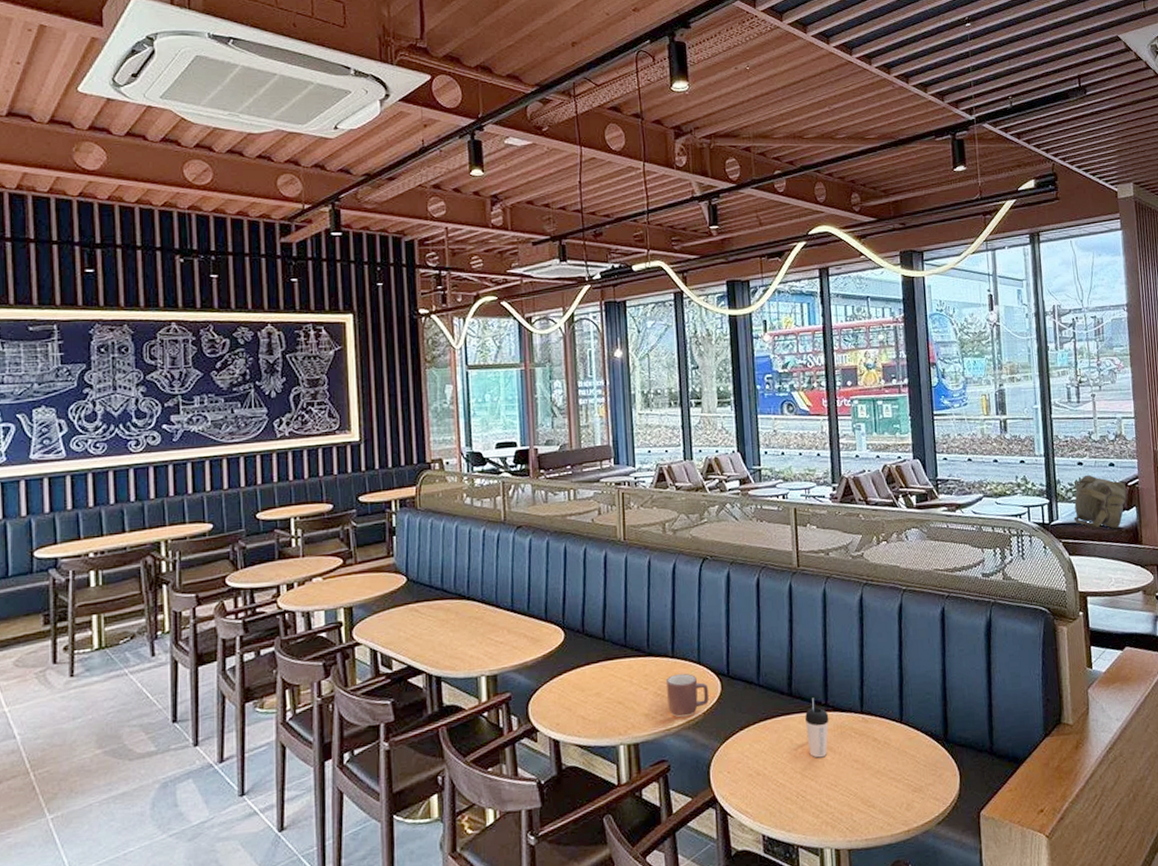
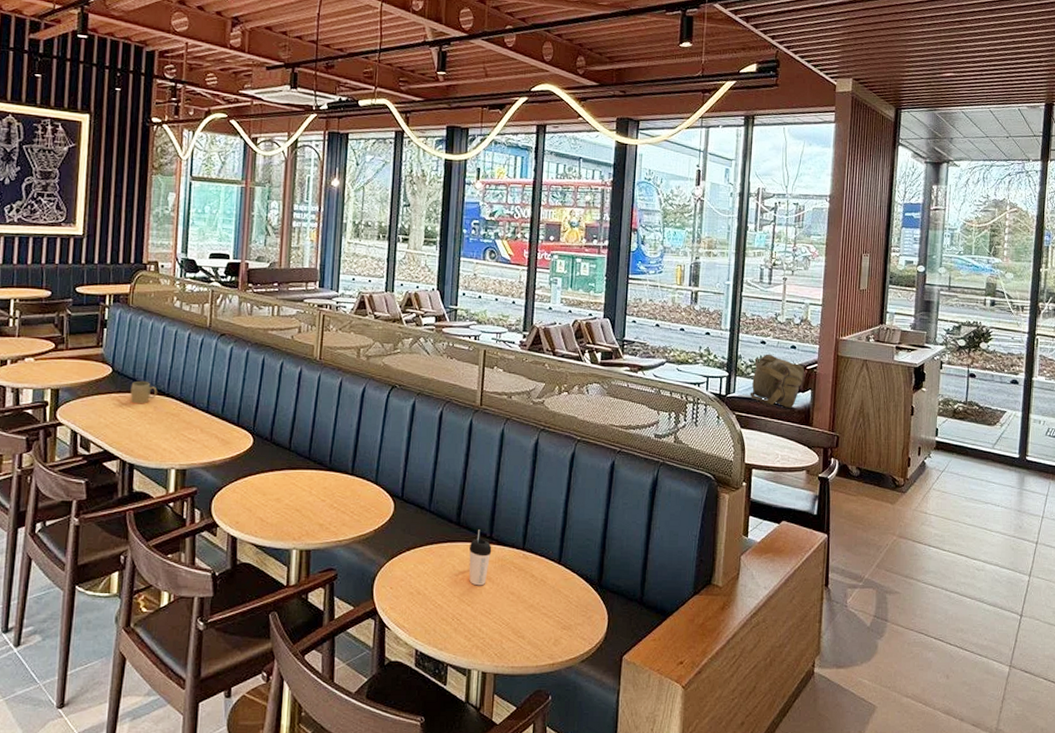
mug: none [428,586,457,613] -> present [130,380,157,404]
mug: present [665,673,709,718] -> none [341,490,382,532]

